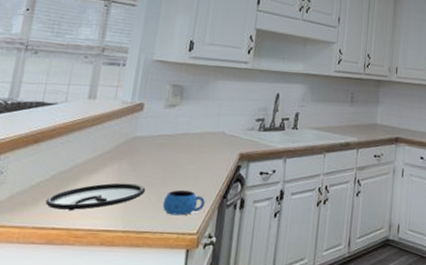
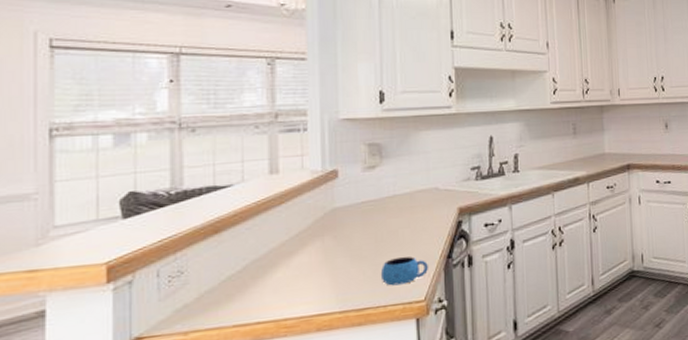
plate: present [45,182,146,211] -> none [242,259,358,302]

